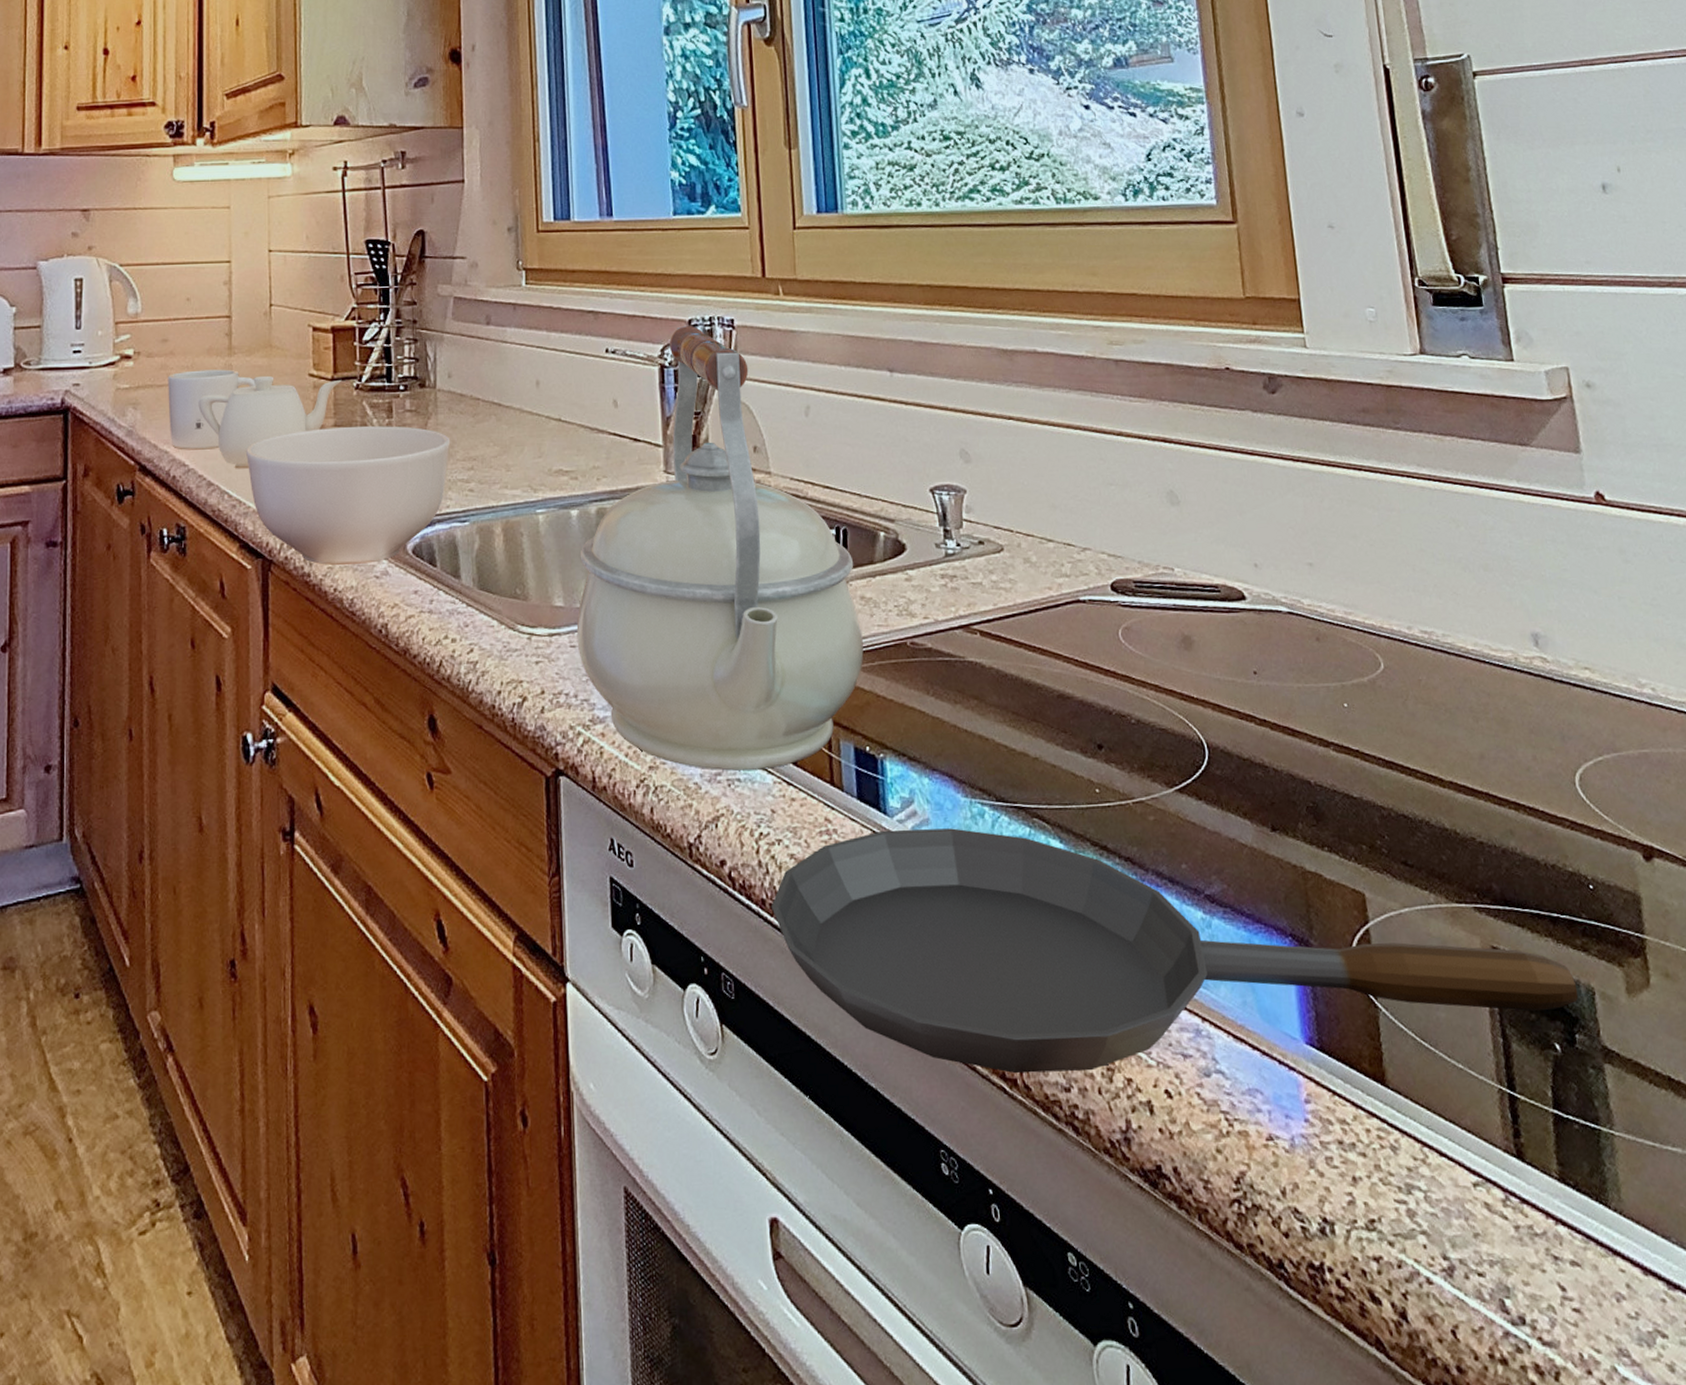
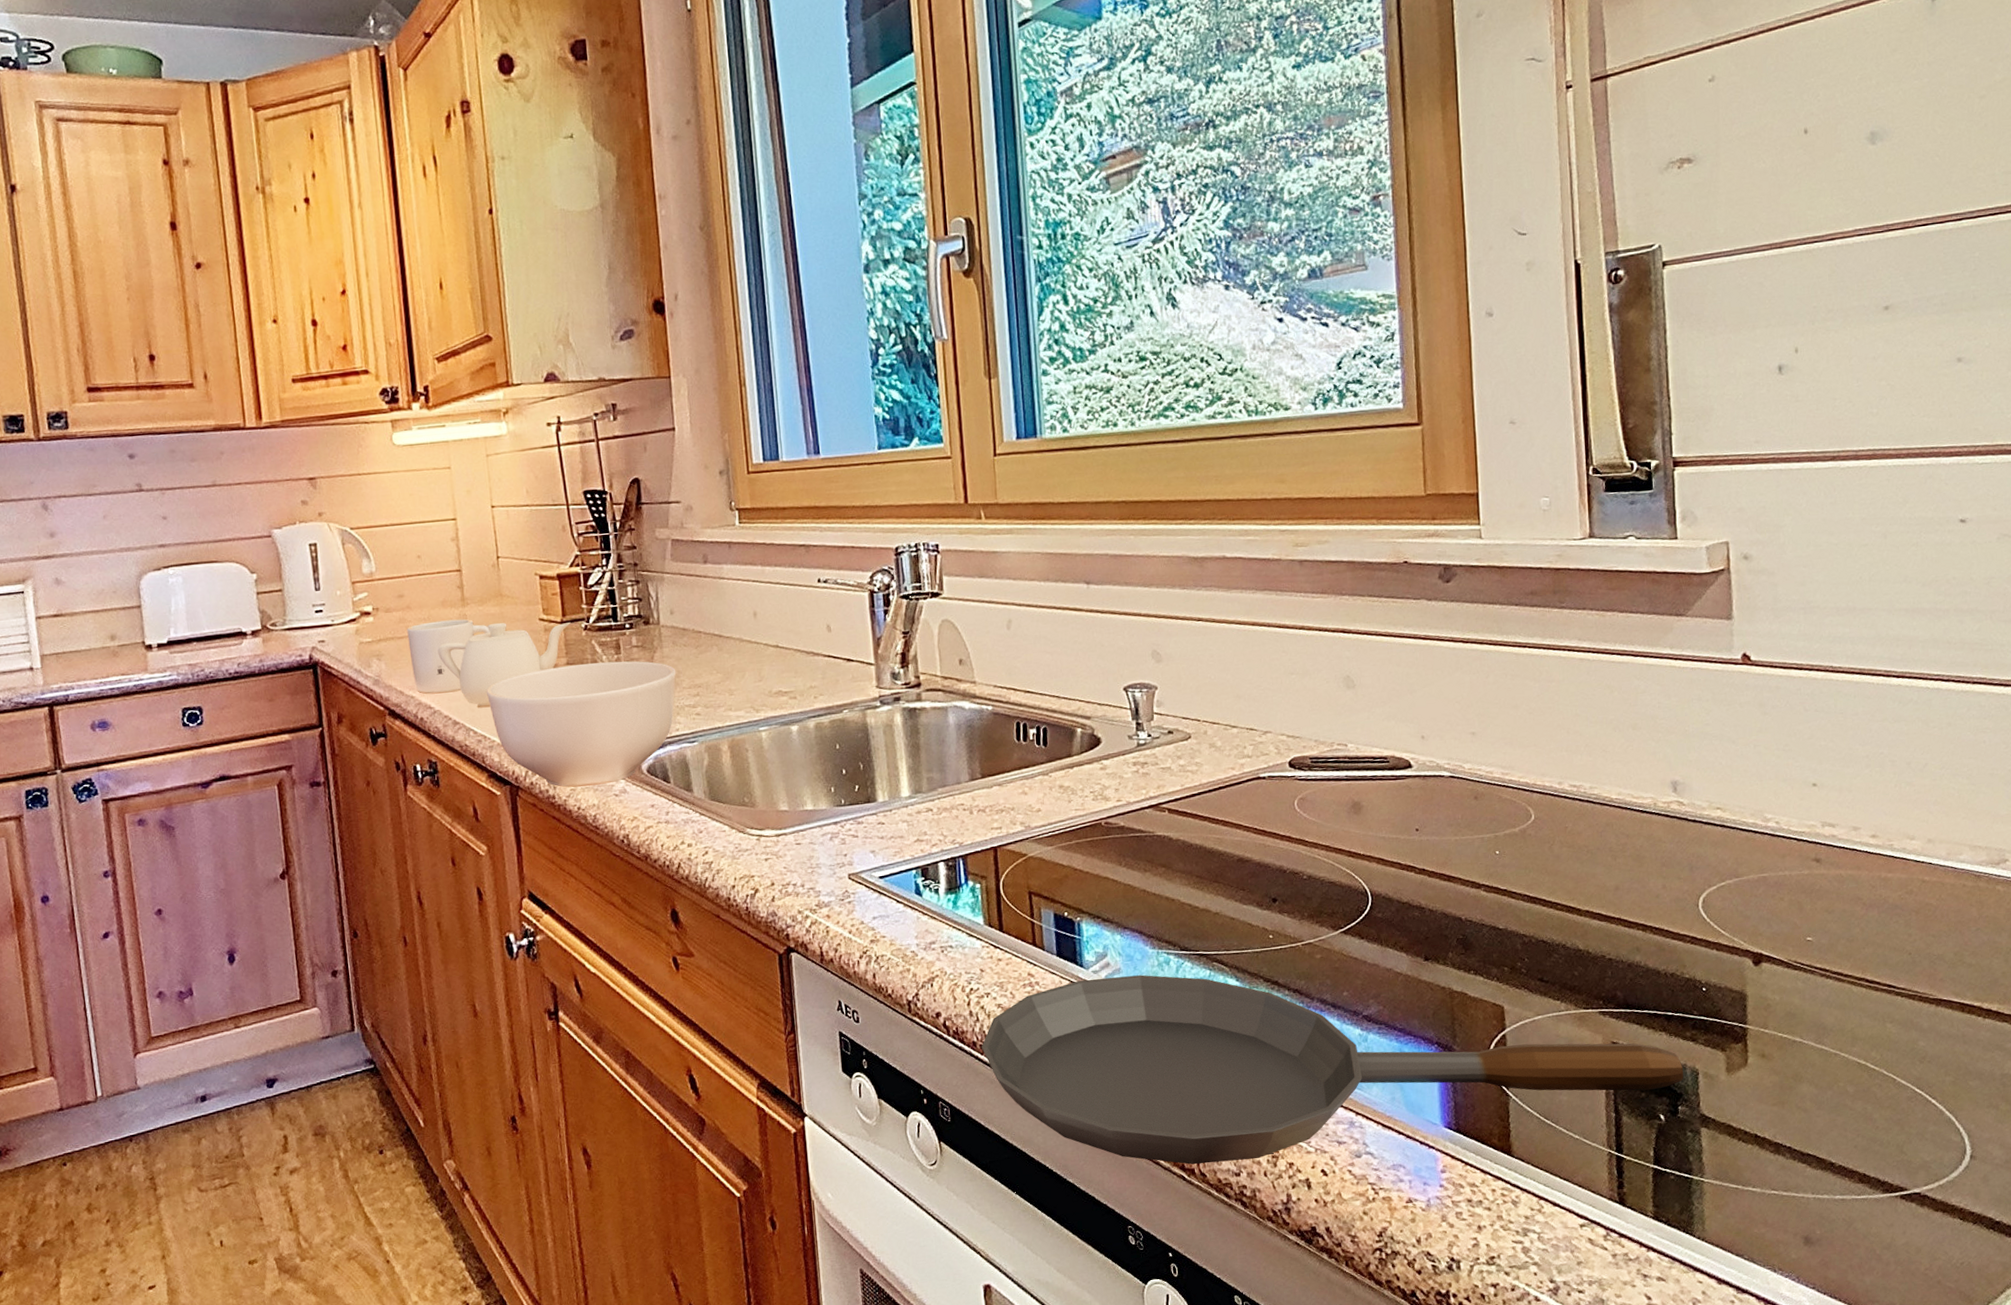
kettle: present [576,326,864,771] -> none [800,553,1063,940]

